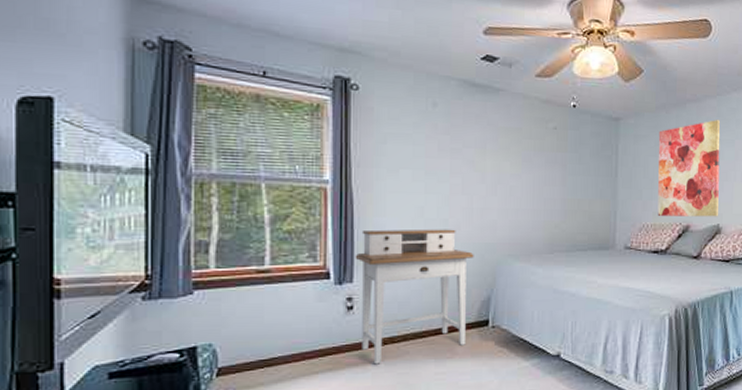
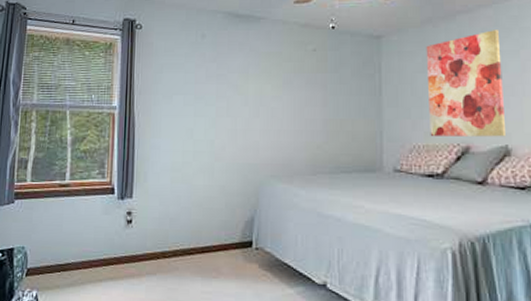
desk: present [355,229,474,365] -> none [134,149,238,278]

